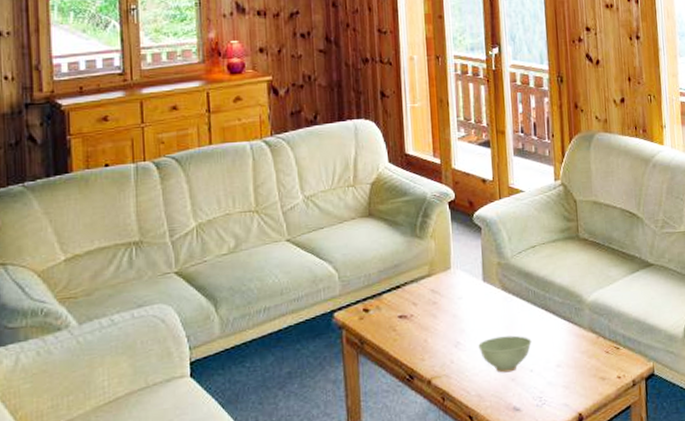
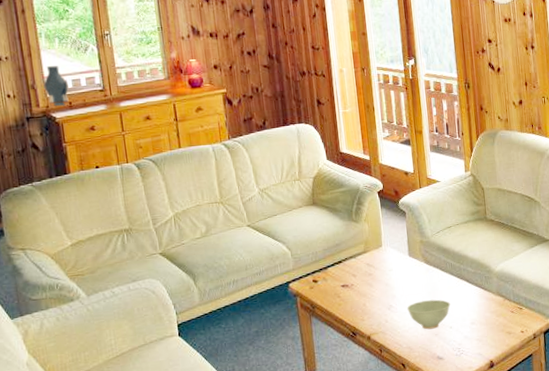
vase: none [50,44,81,92] -> present [43,66,69,107]

